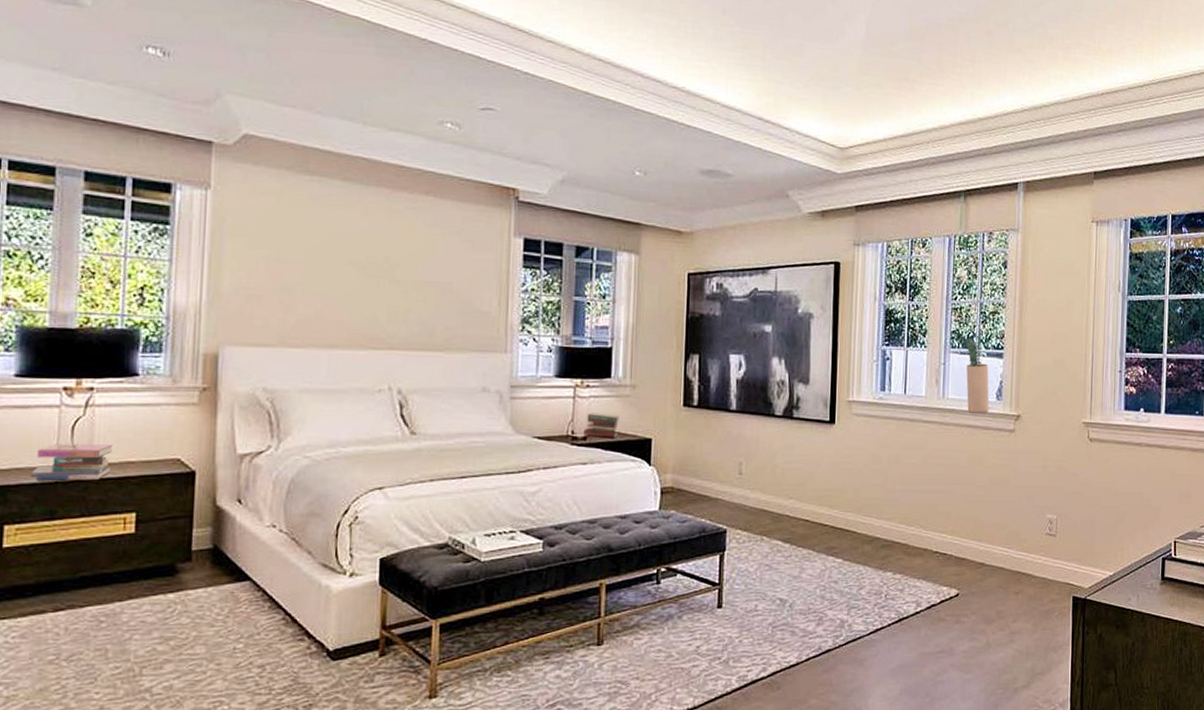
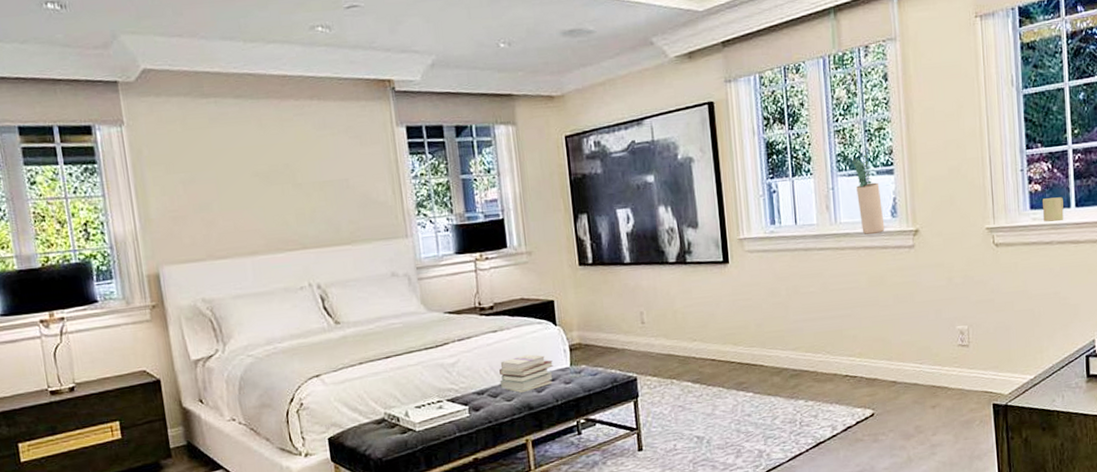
books: present [31,443,113,482] -> none [30,365,92,404]
books: none [581,492,641,533] -> present [499,354,553,394]
books: present [583,412,619,439] -> none [489,282,522,306]
candle: none [1135,401,1155,425] -> present [1043,197,1064,222]

